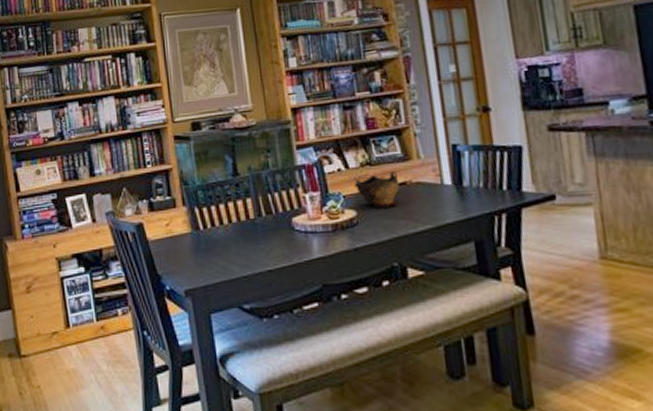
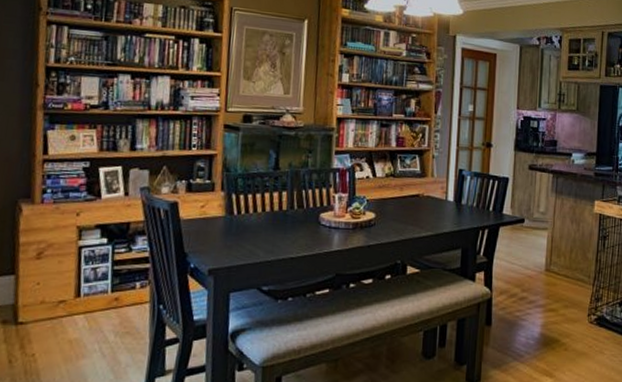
decorative bowl: present [354,171,400,208] -> none [378,184,414,214]

